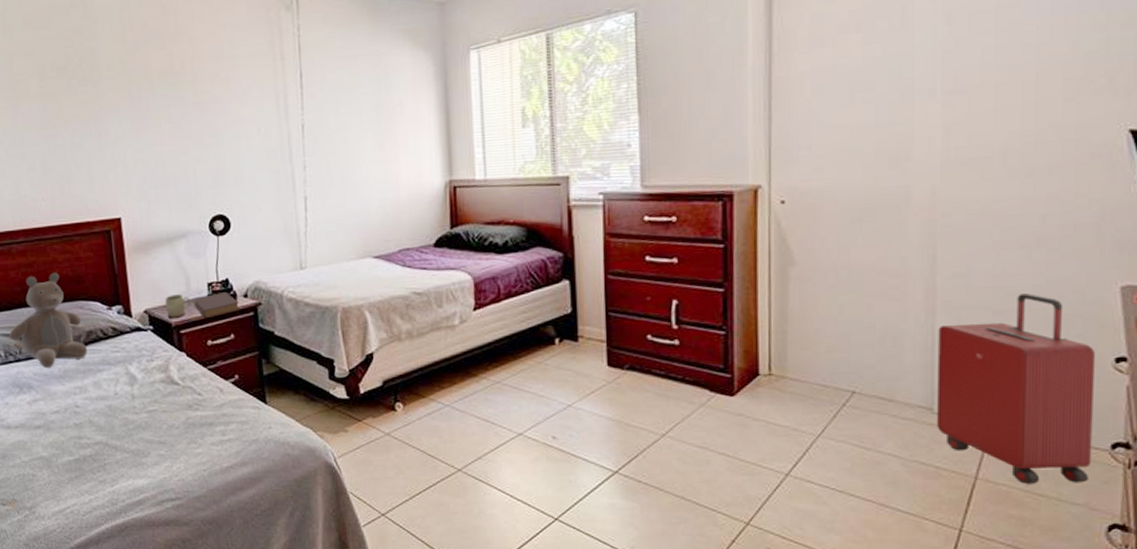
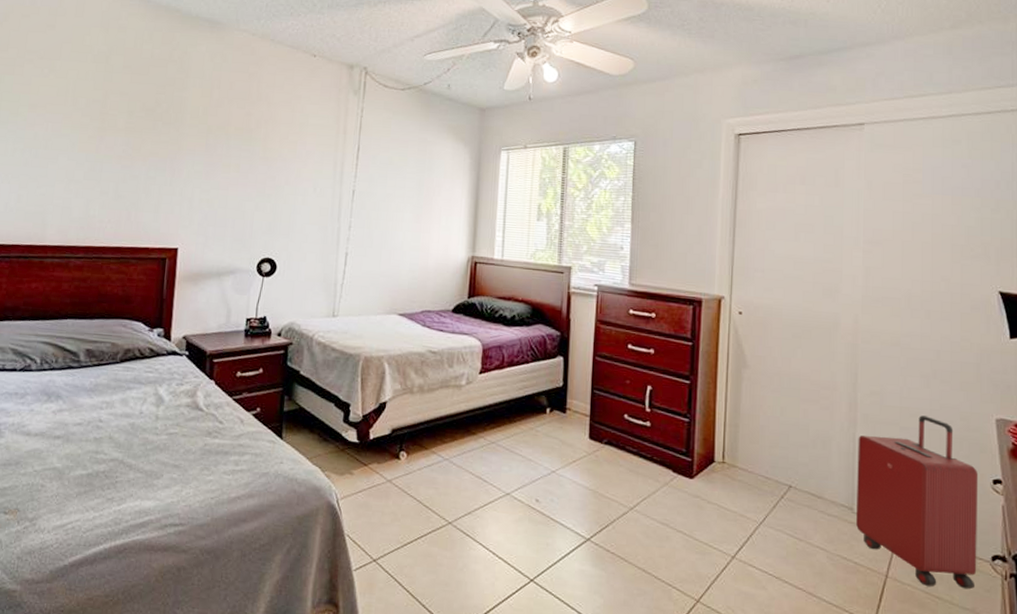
stuffed animal: present [8,272,88,368] -> none [48,289,123,380]
mug: present [164,295,191,318] -> none [203,325,228,347]
book: present [193,291,239,319] -> none [230,328,272,352]

